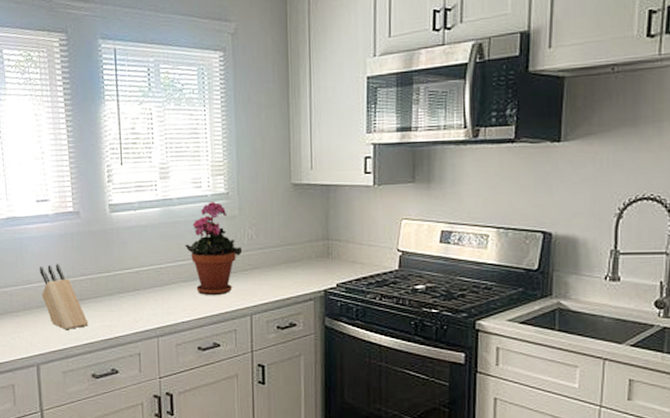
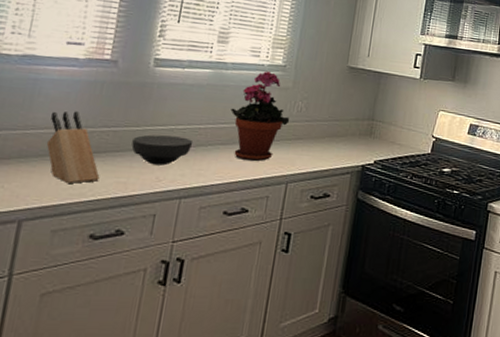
bowl: none [107,278,158,307] -> present [131,134,193,166]

